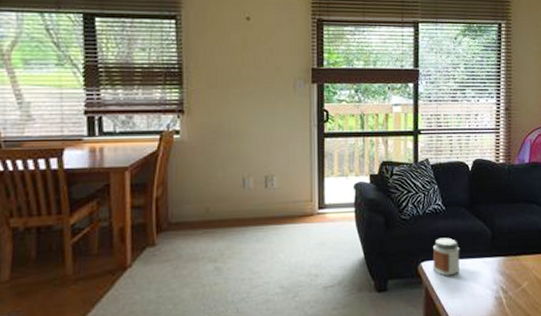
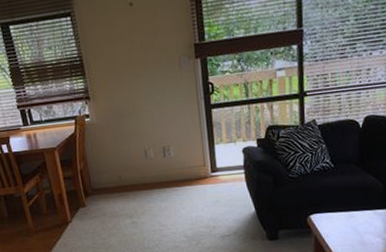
jar: present [432,237,460,276] -> none [321,192,350,227]

